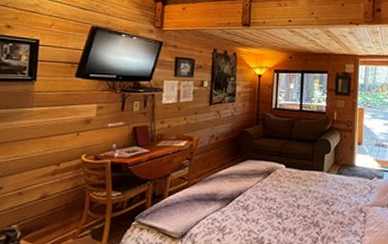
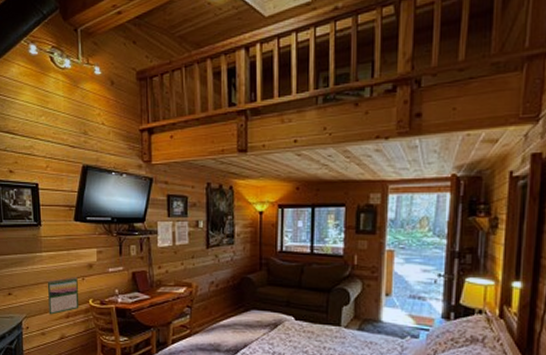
calendar: none [31,132,72,173] -> present [47,277,79,315]

